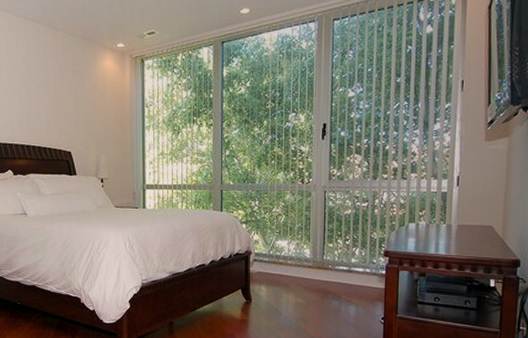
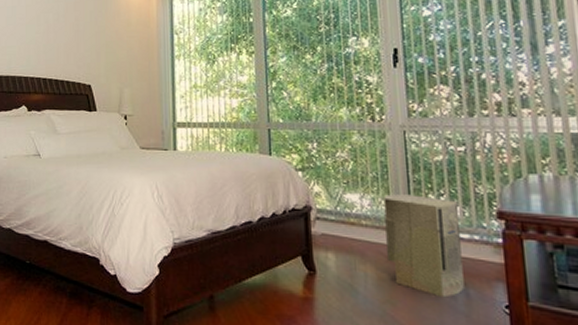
air purifier: none [304,240,358,314] -> present [383,194,464,298]

